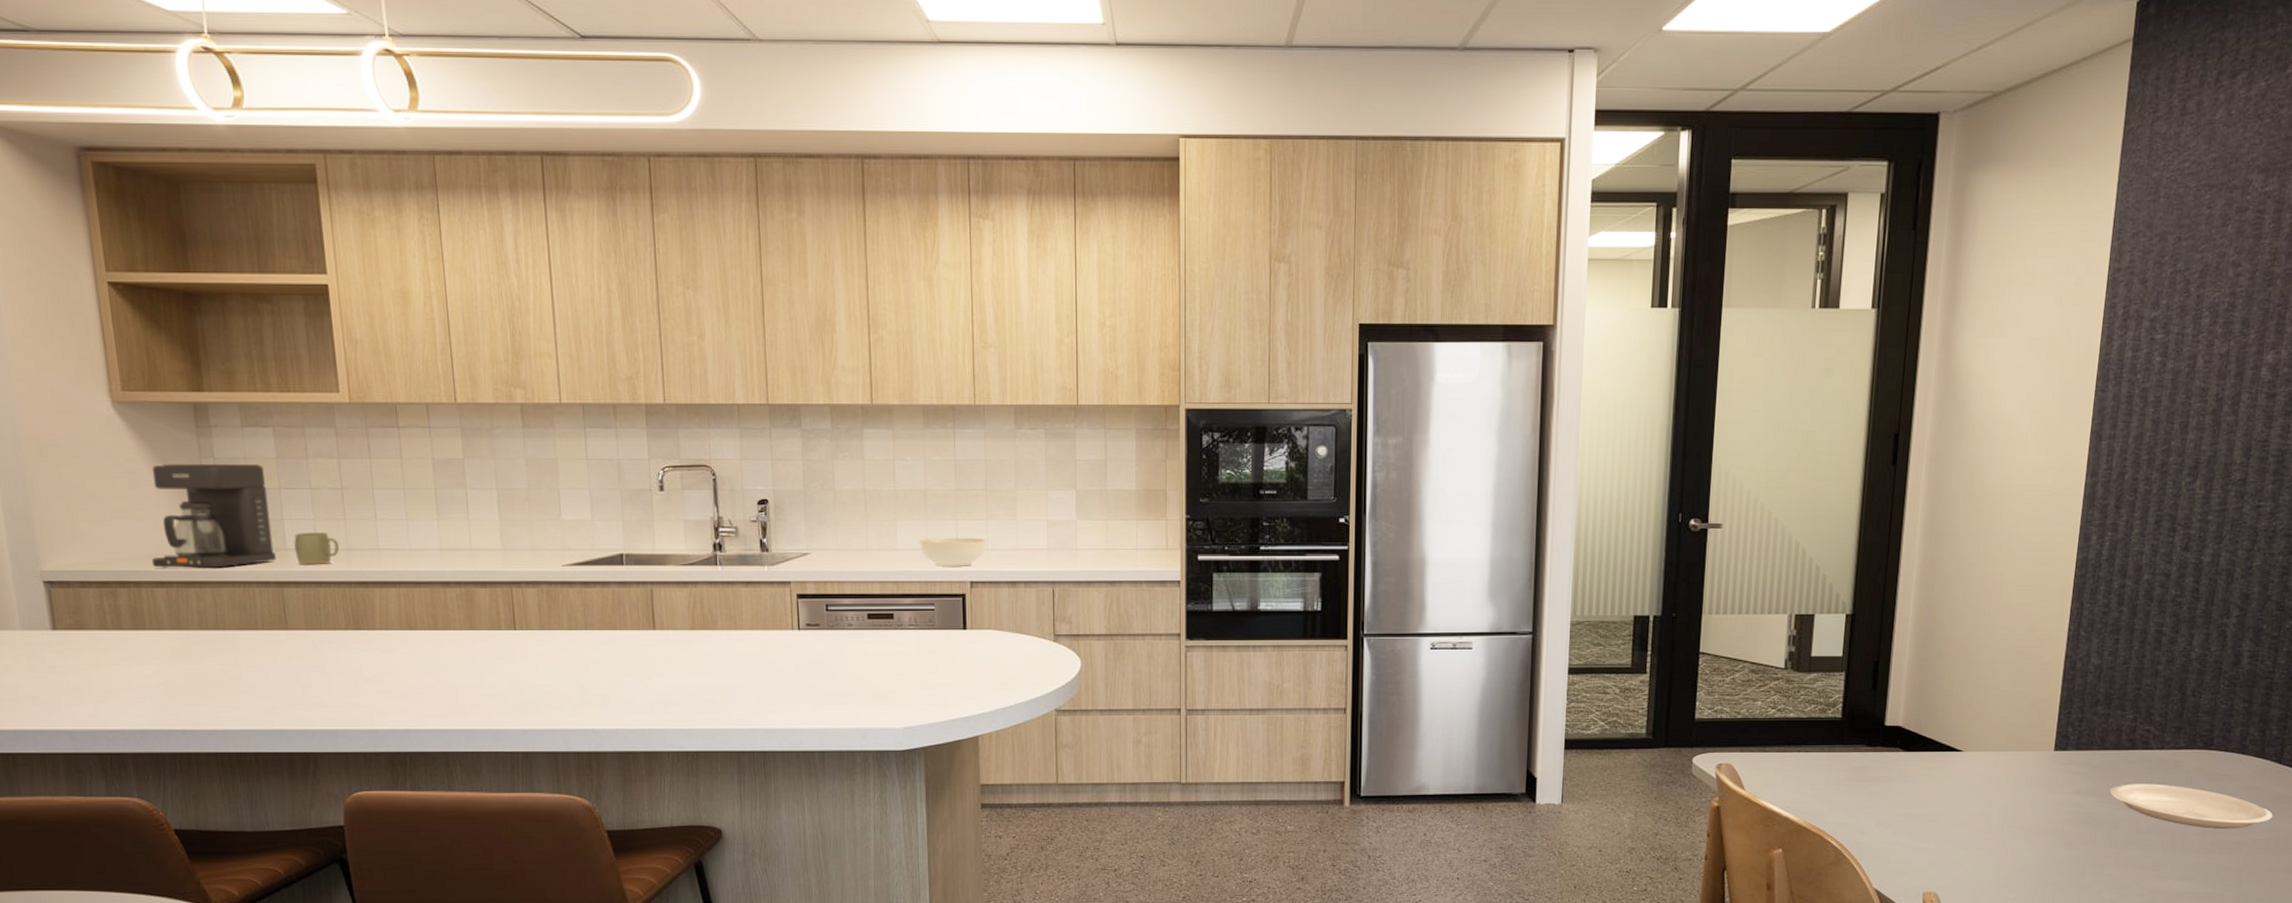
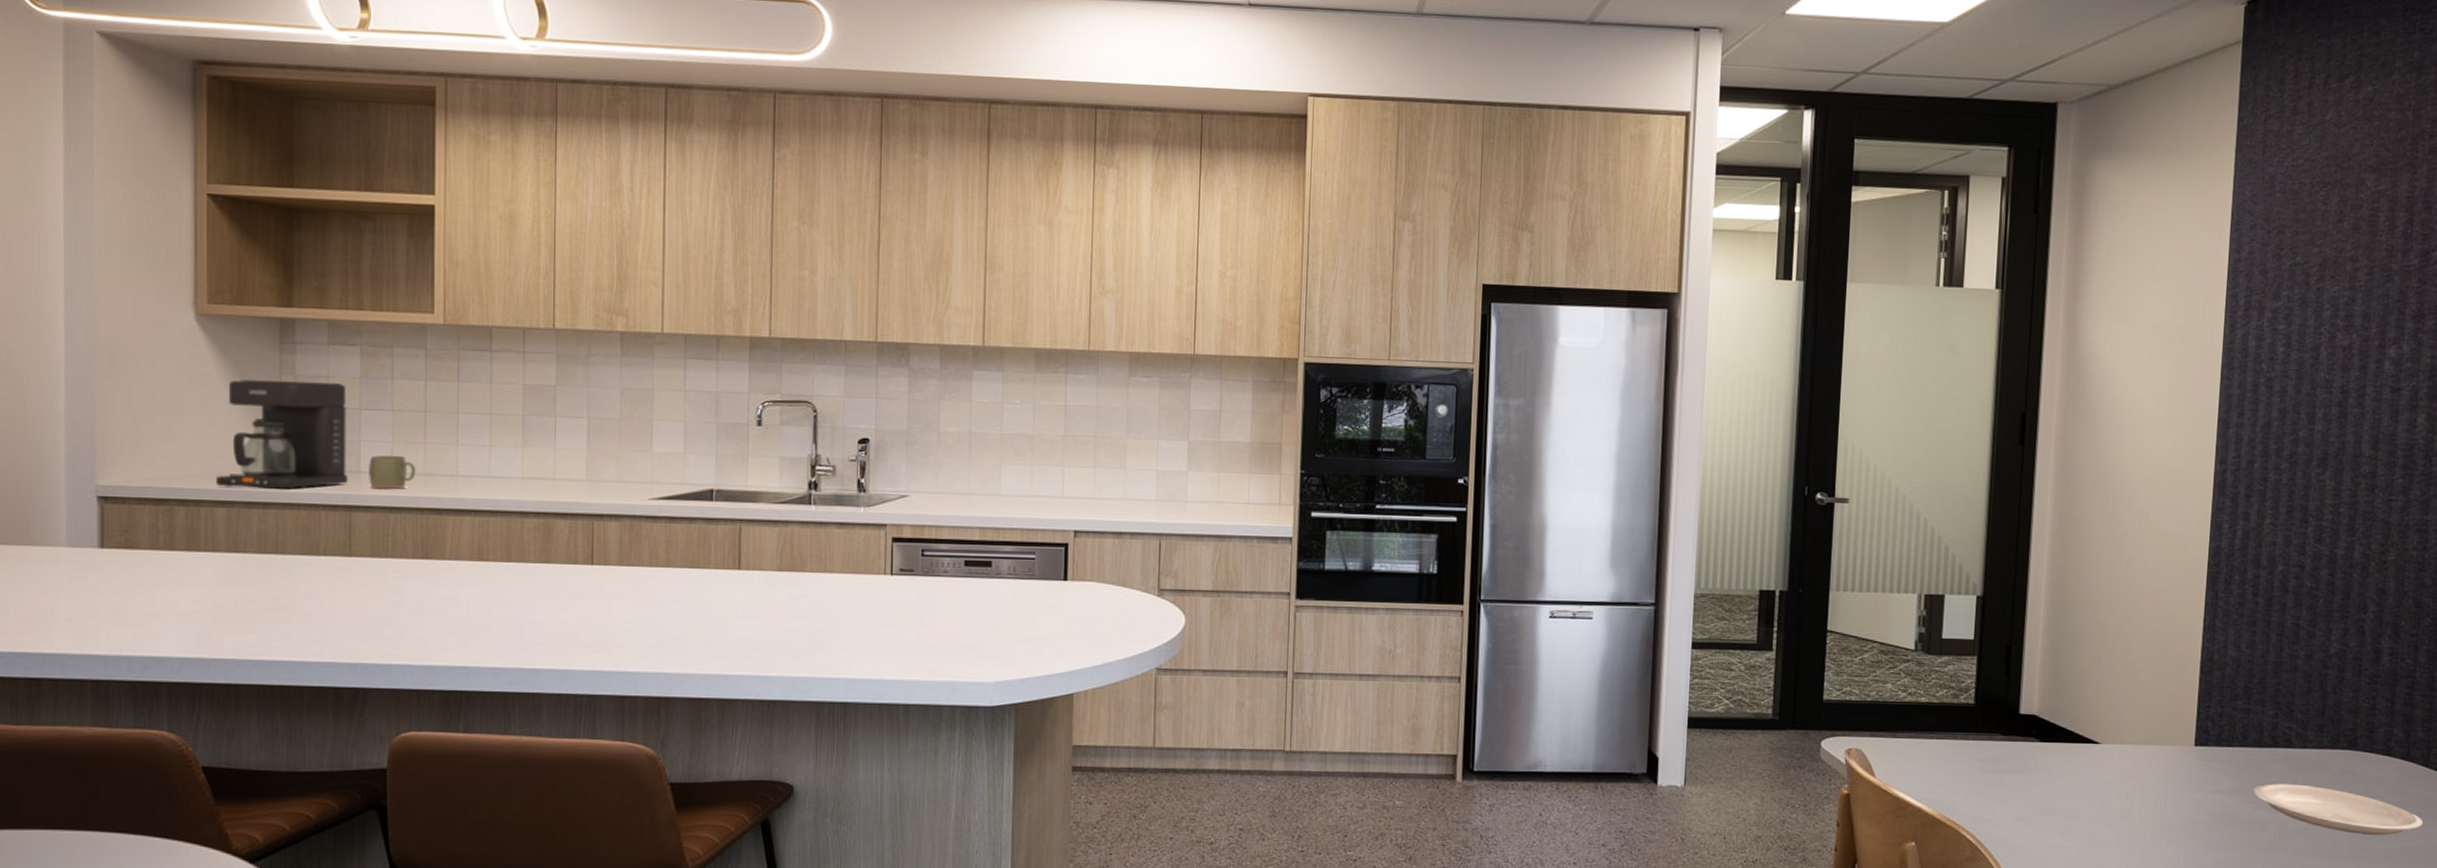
bowl: present [918,537,987,566] -> none [1022,484,1093,515]

